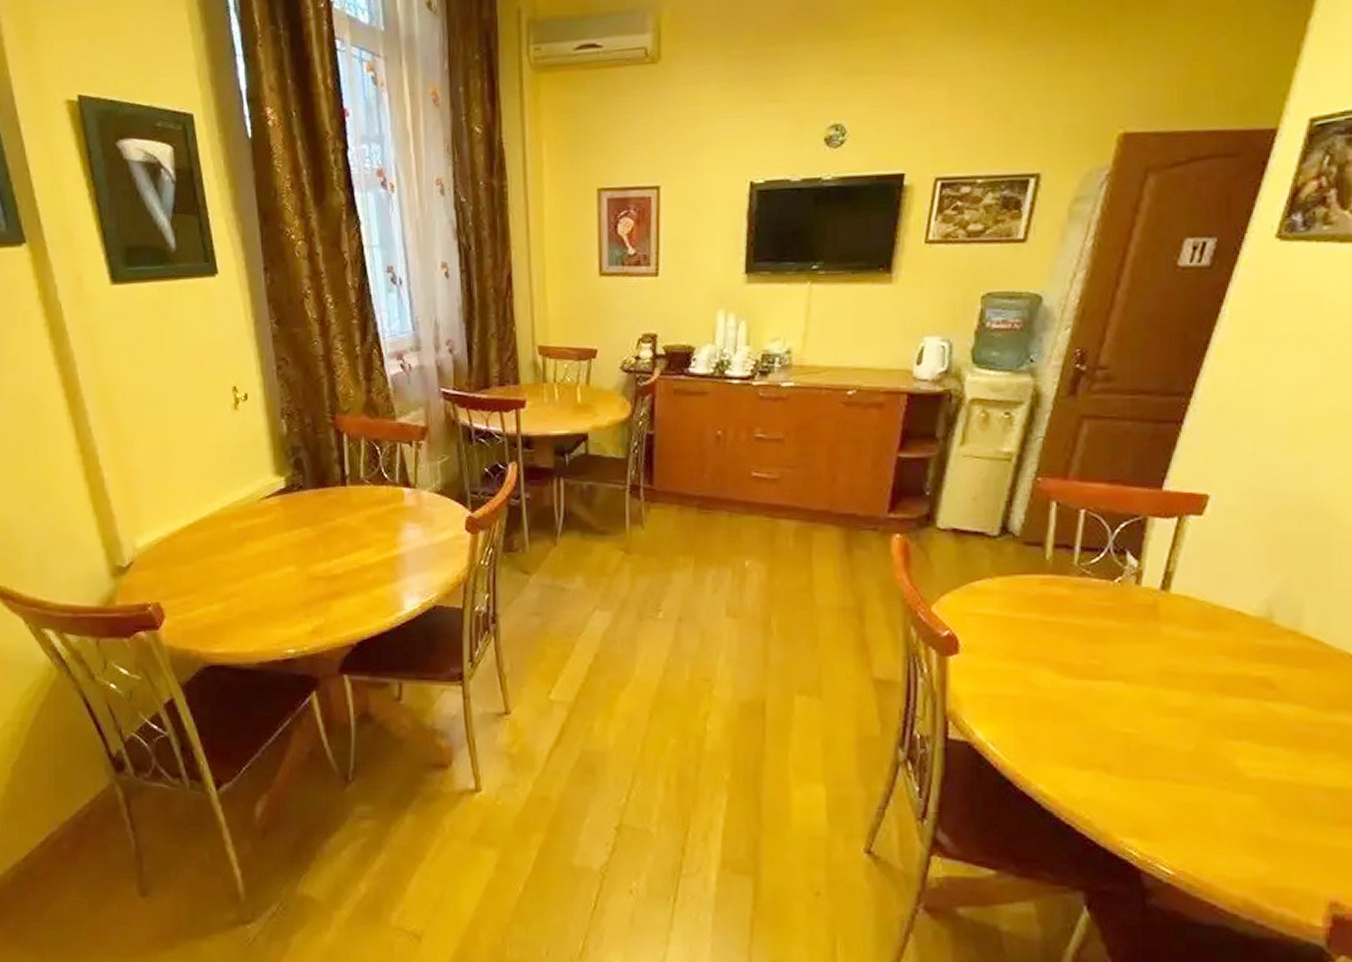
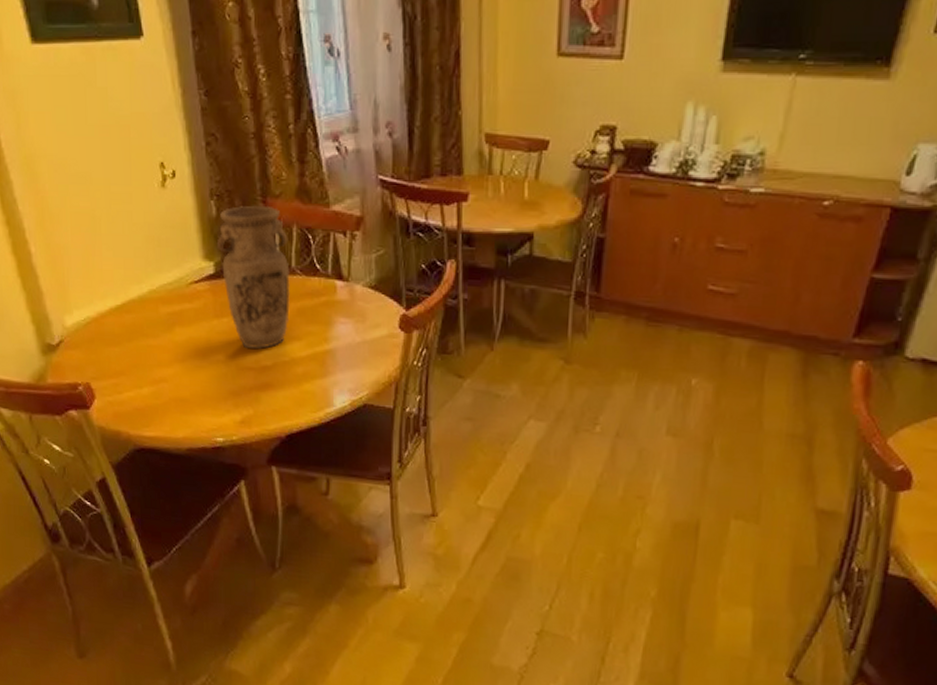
vase: none [287,421,359,559] -> present [216,205,290,349]

